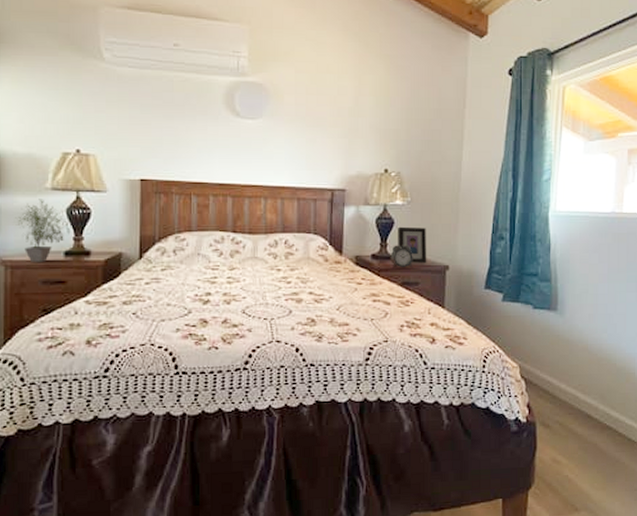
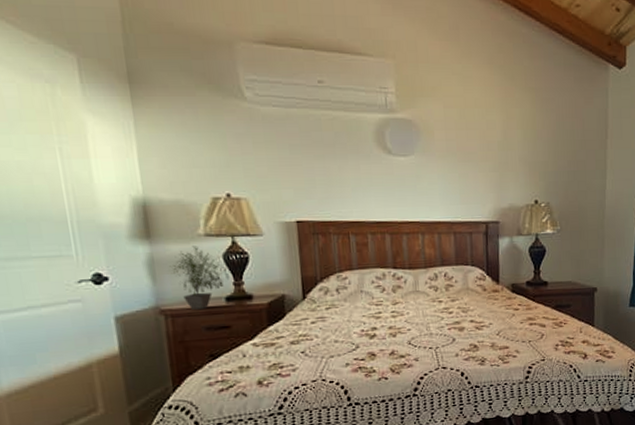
alarm clock: present [390,245,413,268] -> none [543,271,565,293]
picture frame: present [398,226,427,264] -> none [549,254,577,288]

